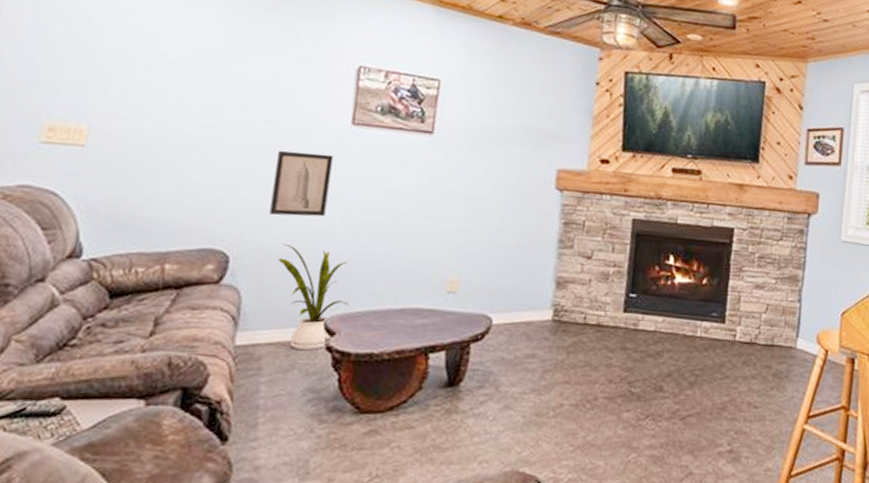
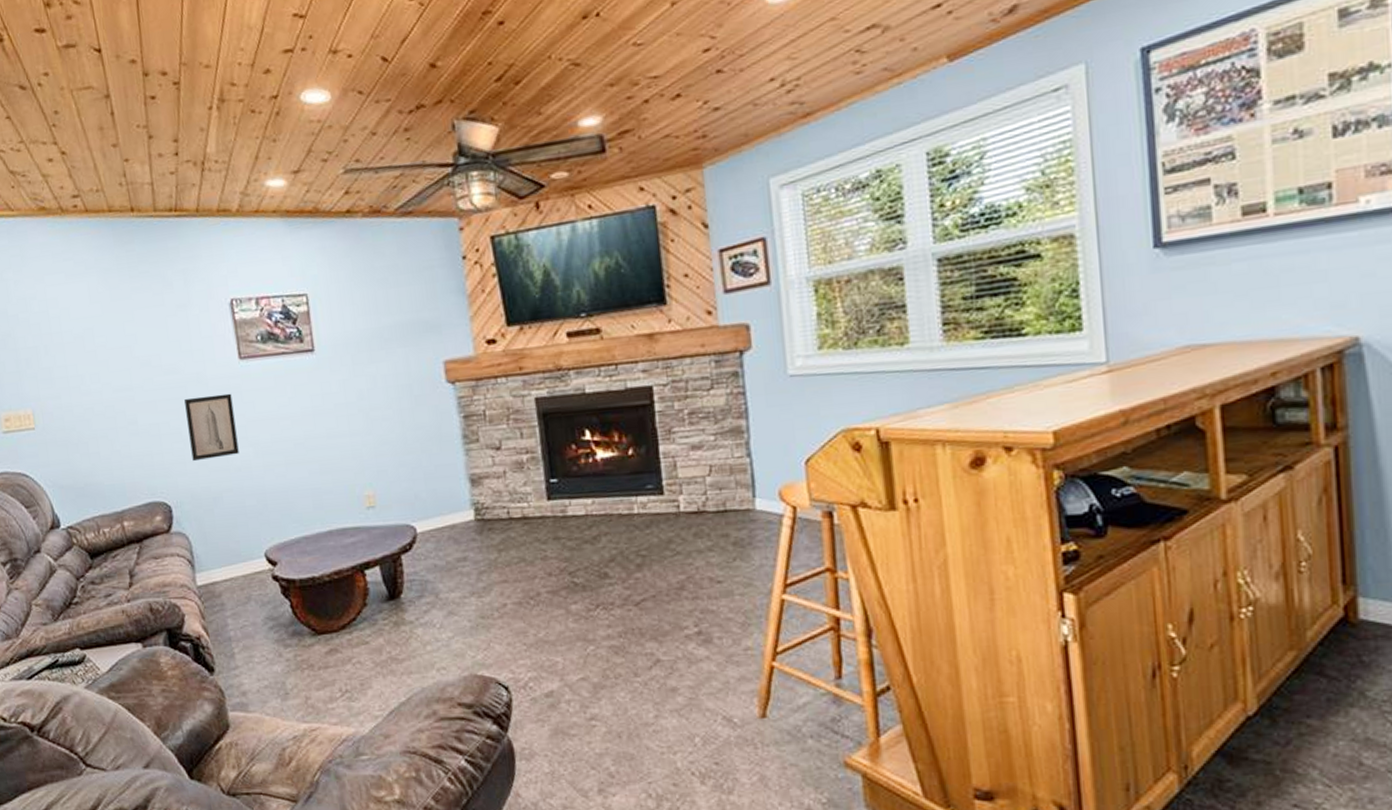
house plant: present [278,243,349,351] -> none [211,485,281,583]

